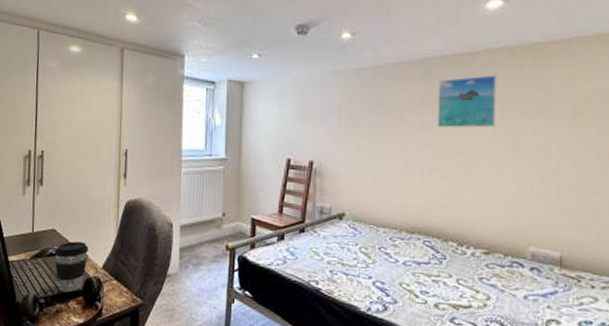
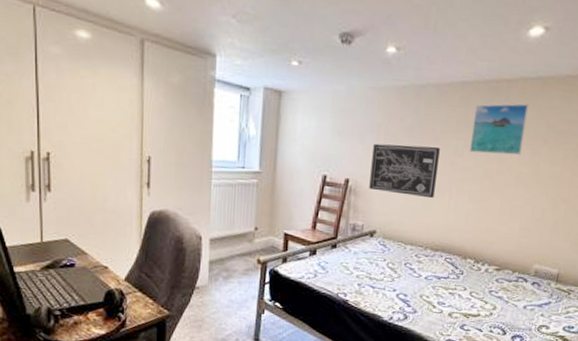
coffee cup: present [54,241,89,293] -> none [69,252,109,305]
wall art: none [334,124,405,178] -> present [369,143,440,199]

